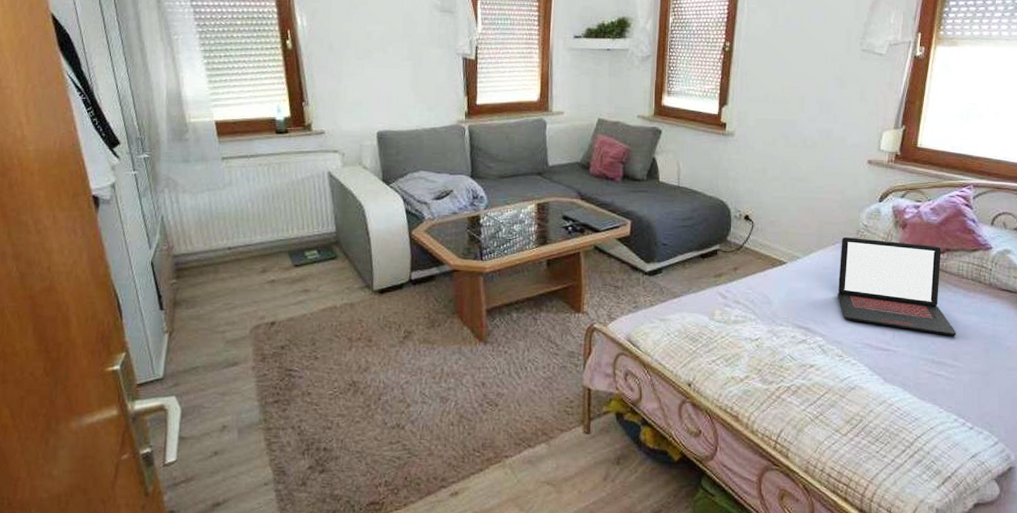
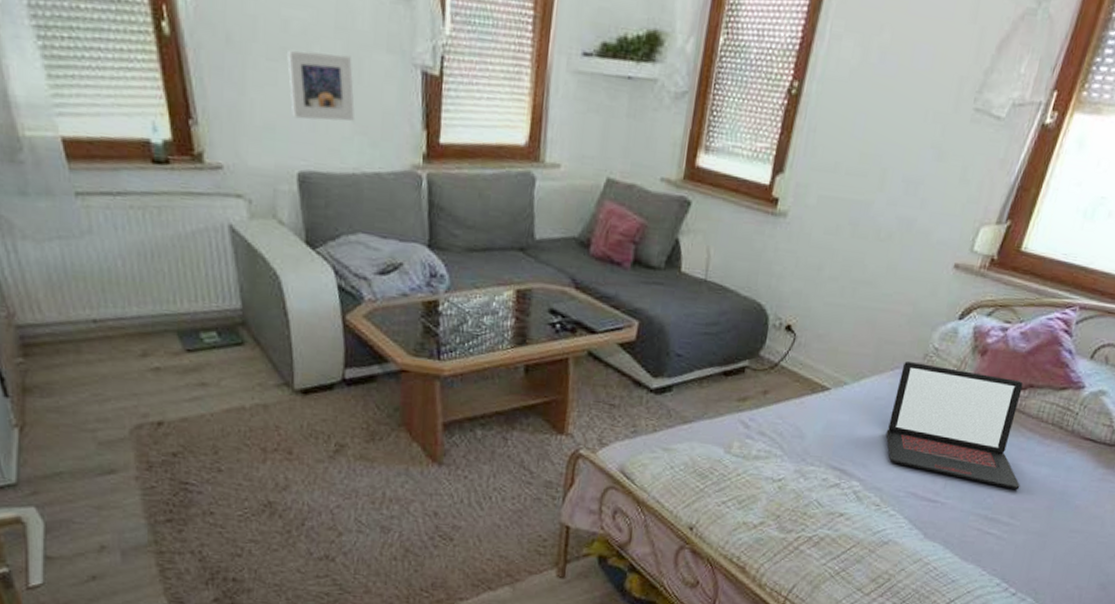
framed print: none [370,51,417,96] -> present [287,49,355,121]

